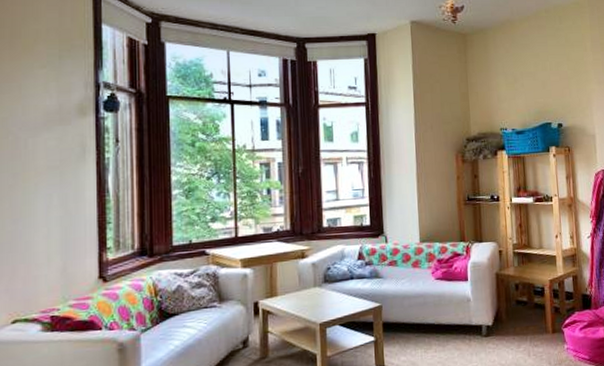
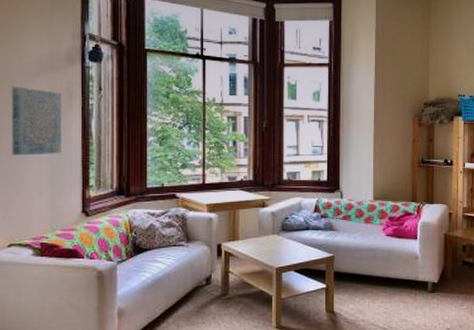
wall art: none [15,143,74,220] -> present [12,87,62,156]

